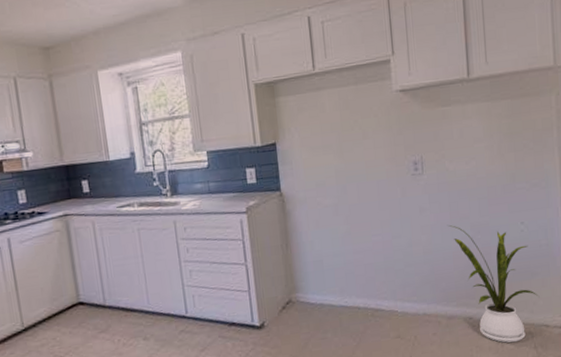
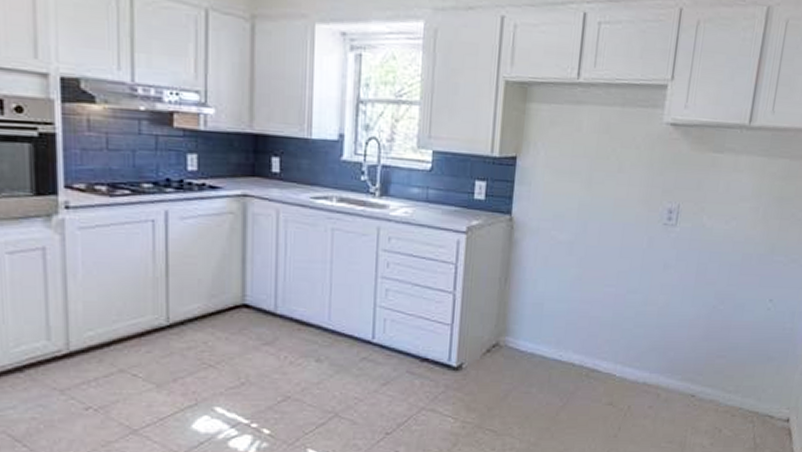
house plant: present [448,225,539,343] -> none [691,289,772,430]

